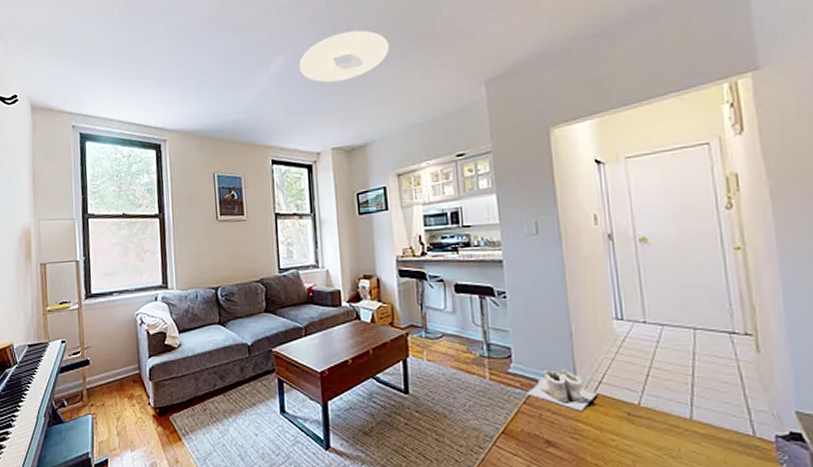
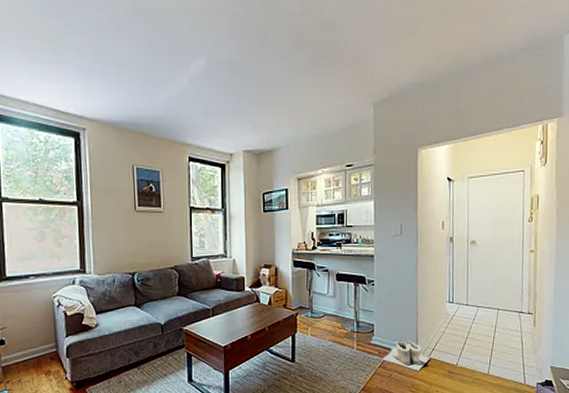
ceiling light: present [299,30,390,83] -> none [218,42,299,89]

